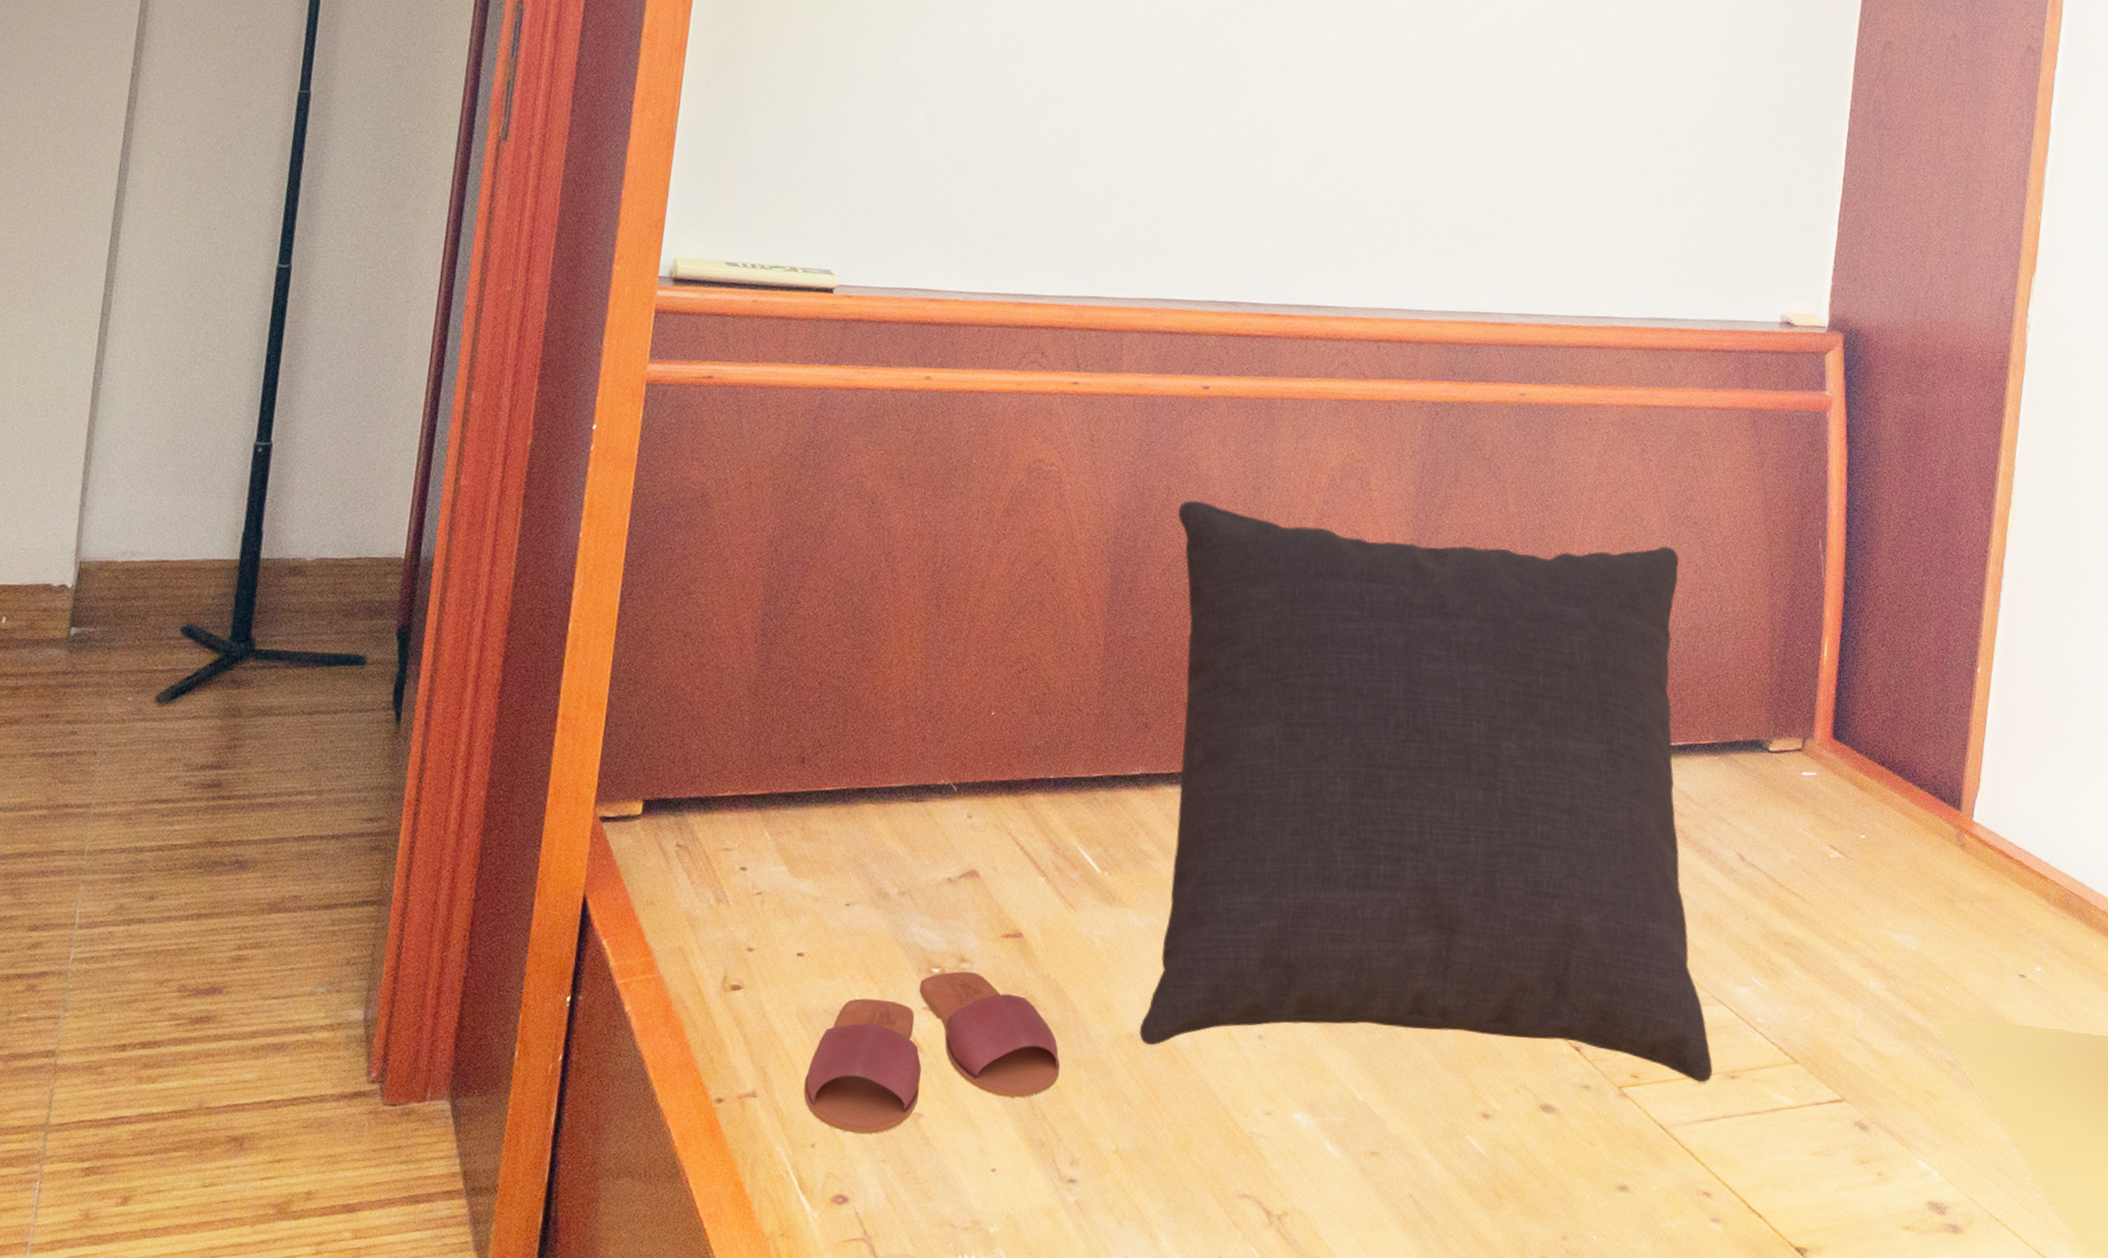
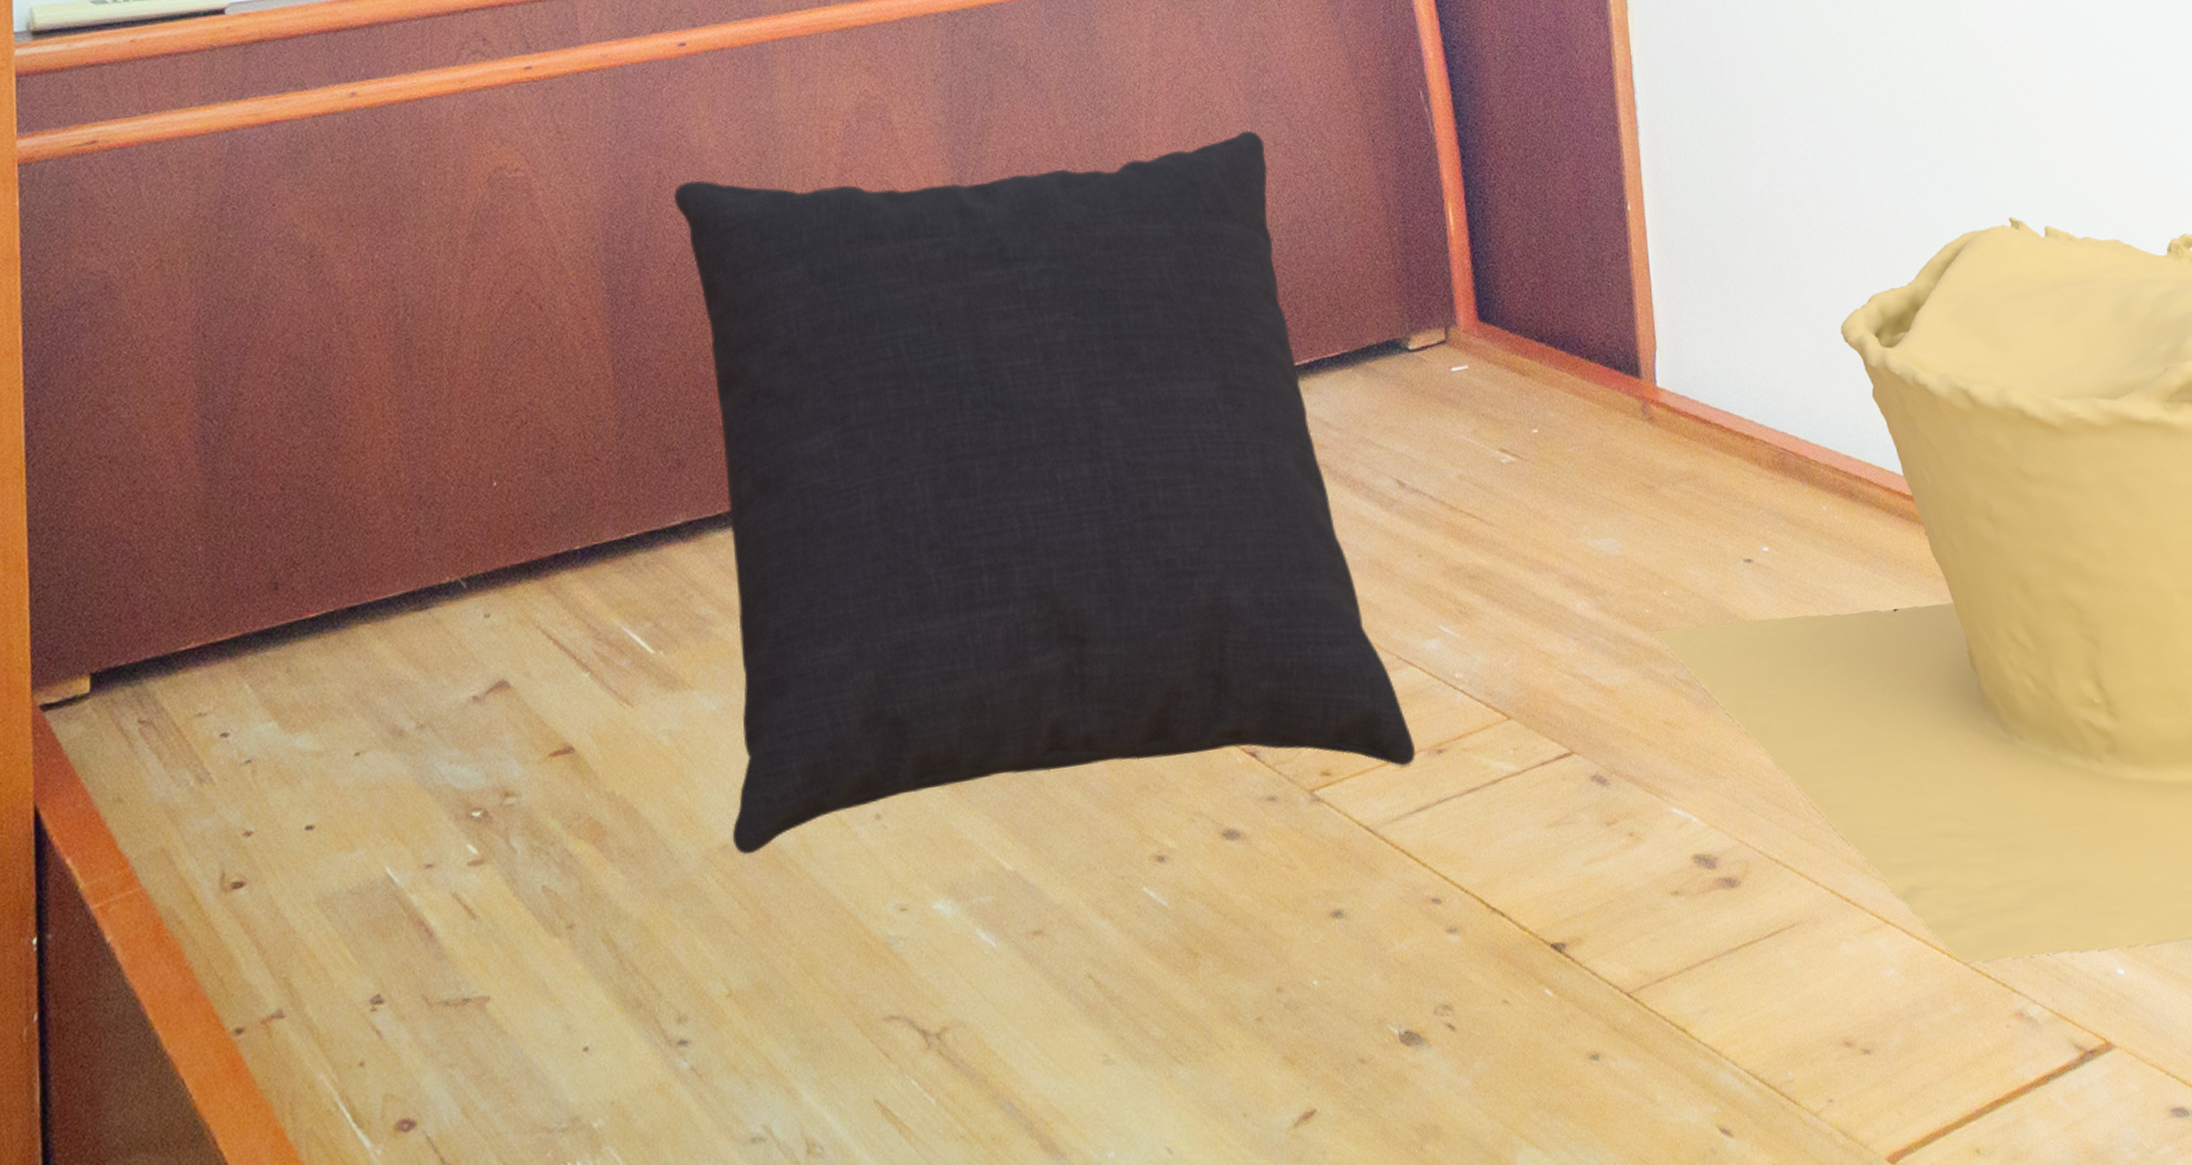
slippers: present [803,971,1061,1134] -> none [339,806,646,1039]

